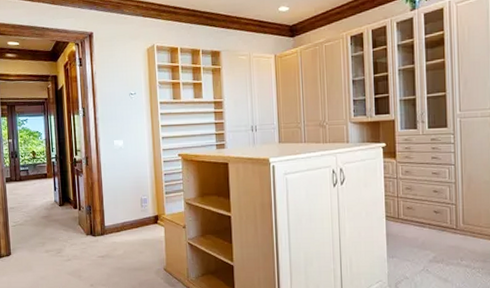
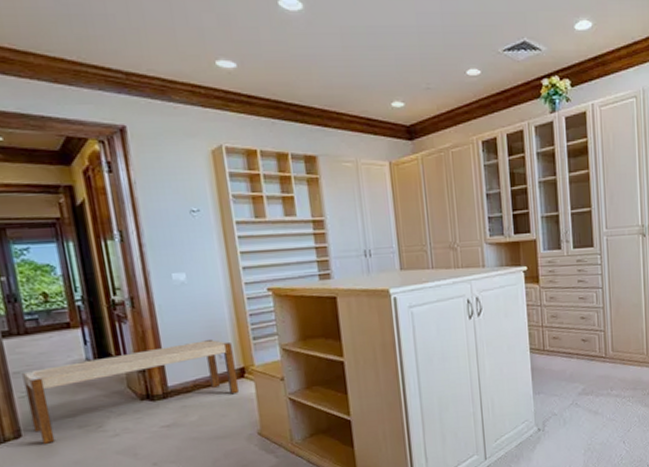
bench: none [15,192,154,261] -> present [22,340,240,444]

